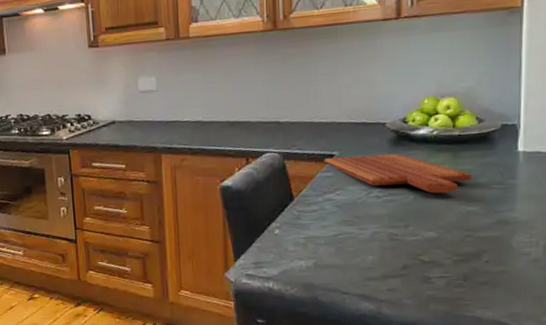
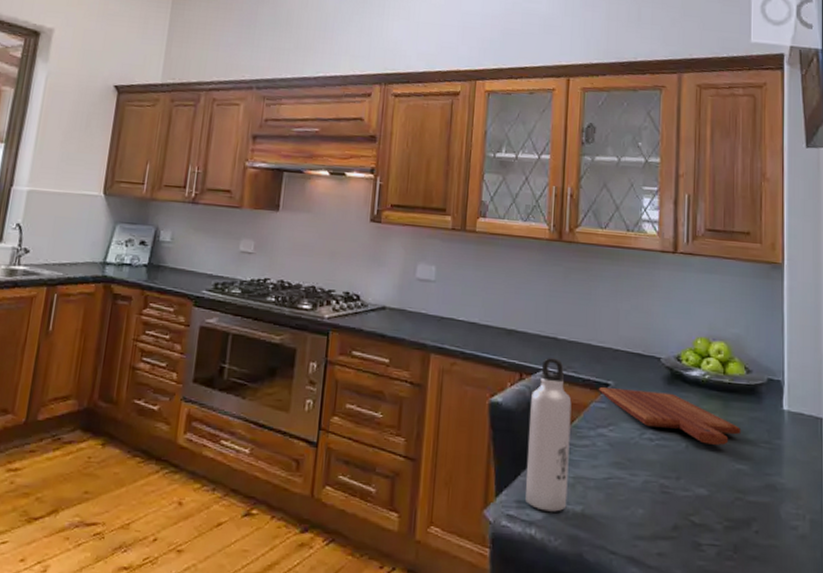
water bottle: none [259,140,300,268] -> present [525,358,572,512]

